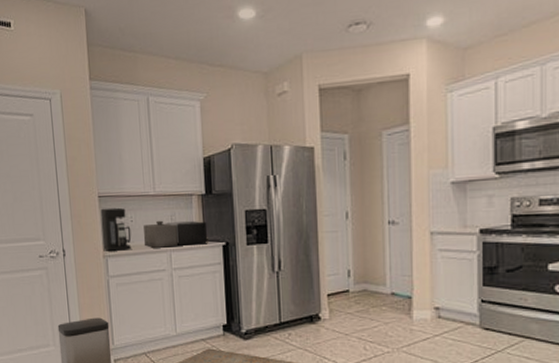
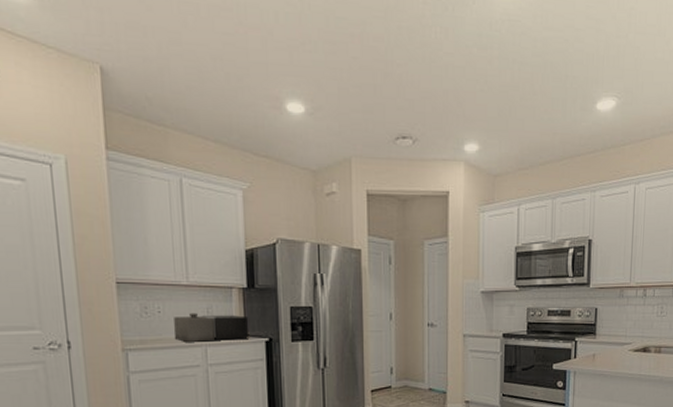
coffee maker: present [100,207,132,251] -> none [119,296,159,344]

